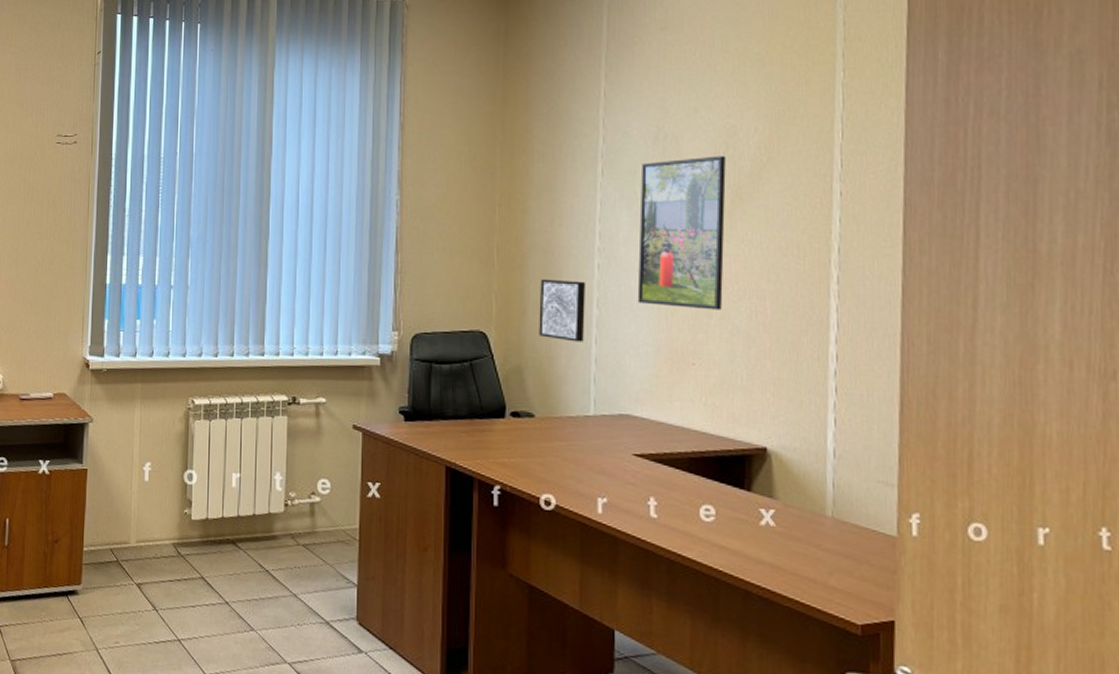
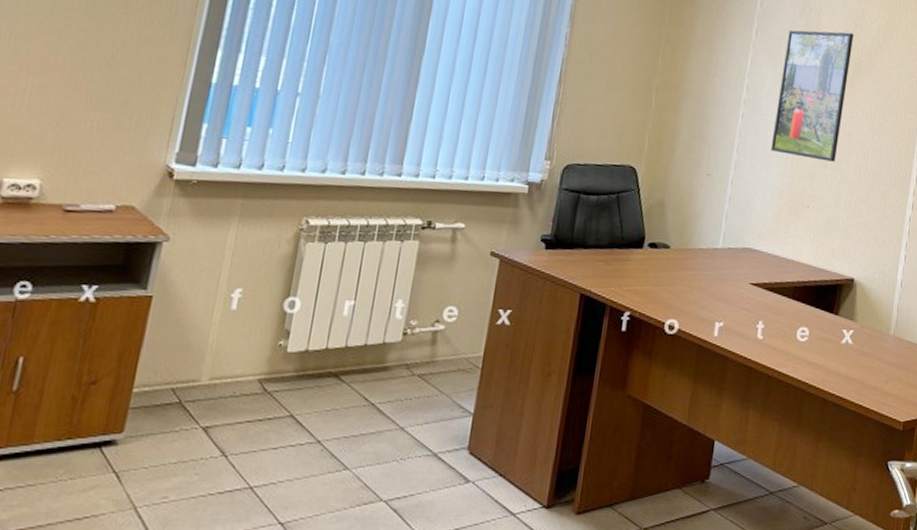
wall art: present [539,279,587,342] -> none [683,122,731,182]

